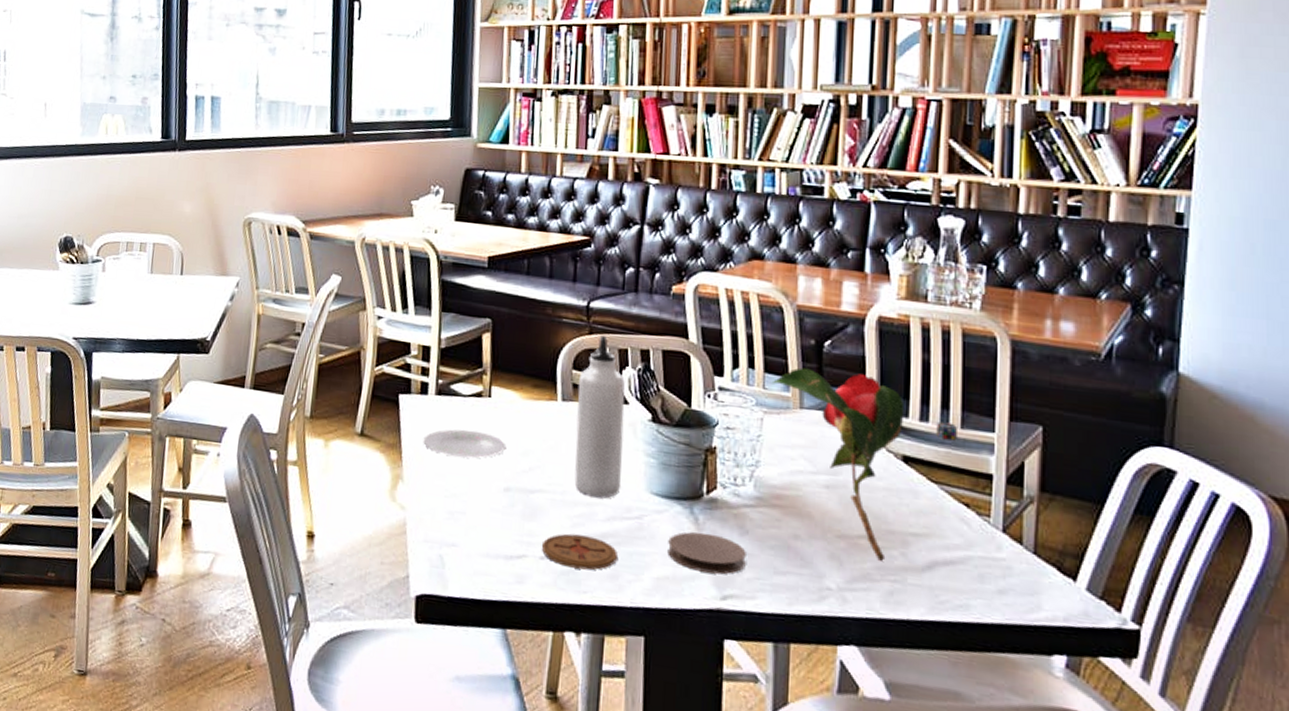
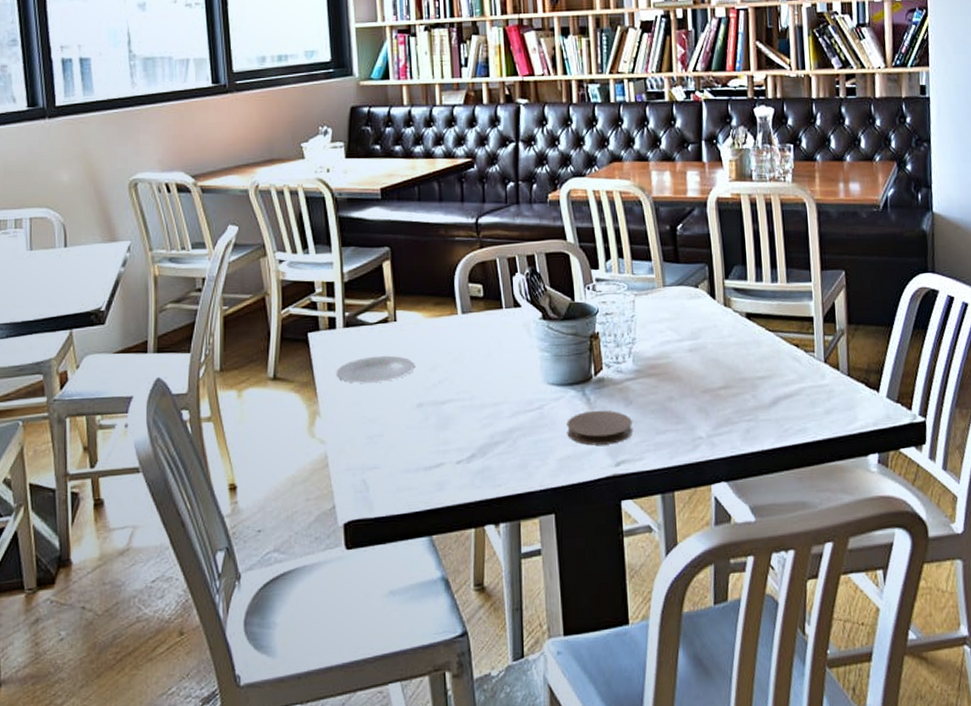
coaster: present [542,533,617,570] -> none [457,433,525,466]
water bottle: present [574,334,625,498] -> none [475,247,521,396]
flower: present [773,368,959,561] -> none [639,249,785,405]

